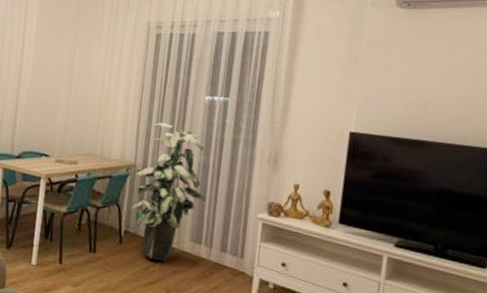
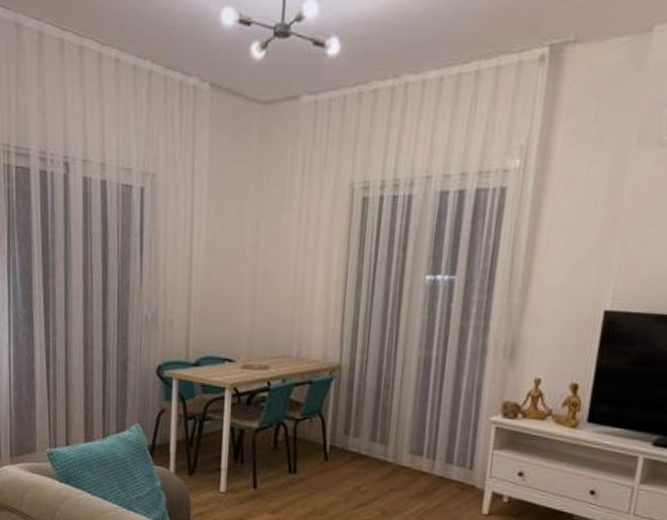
indoor plant: present [131,122,207,262] -> none [337,312,428,479]

